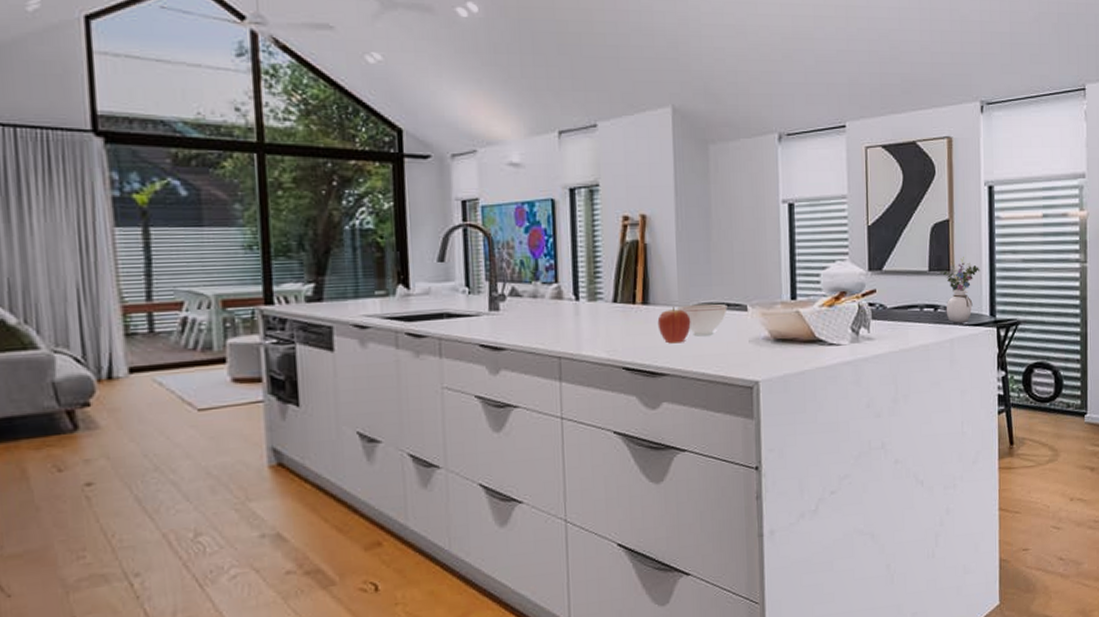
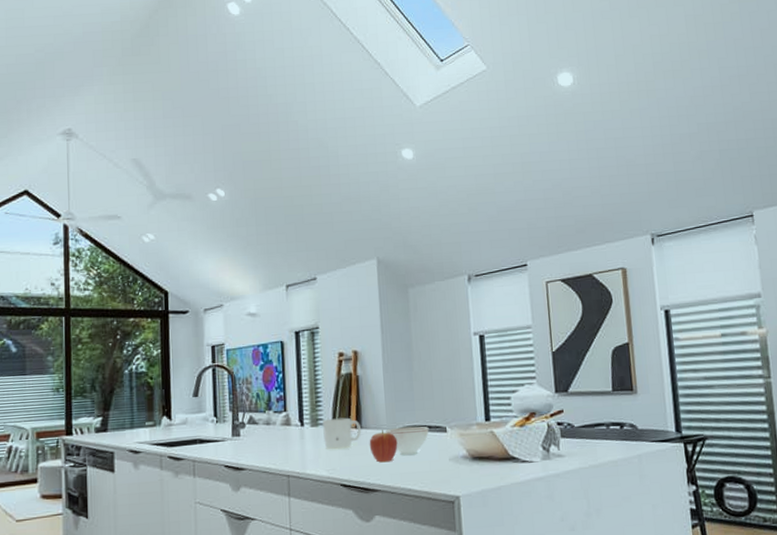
mug: none [602,291,649,328] -> present [323,417,362,450]
bouquet: present [940,257,980,324] -> none [623,377,663,441]

